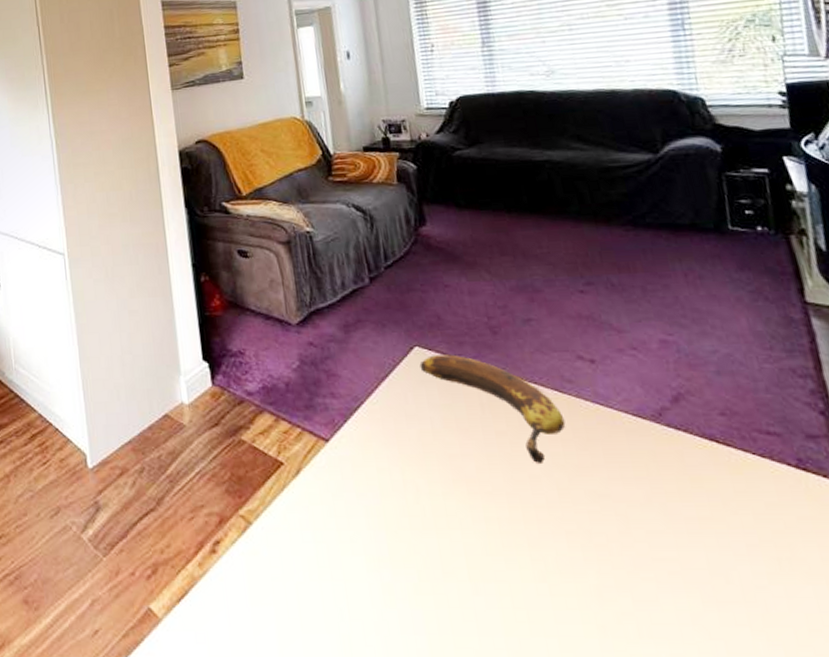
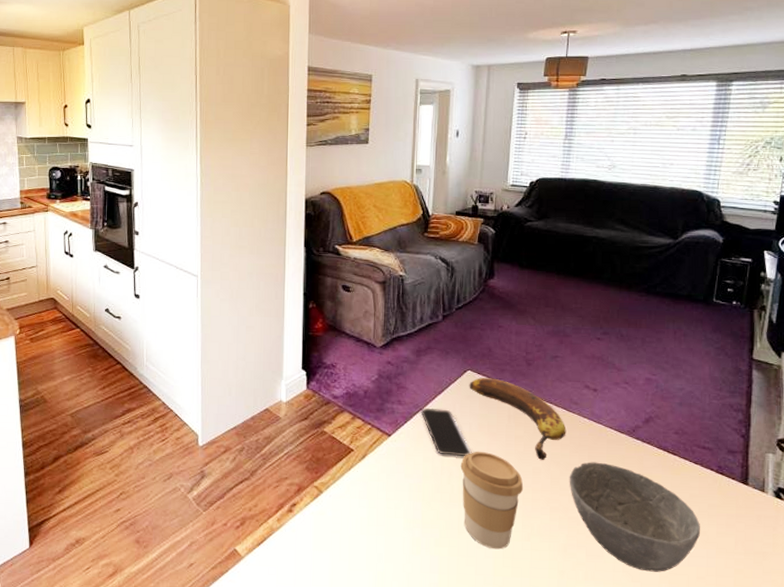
smartphone: none [360,400,441,465] -> present [419,408,472,457]
coffee cup: none [428,455,522,596] -> present [460,451,524,550]
bowl: none [582,462,797,623] -> present [569,462,700,572]

